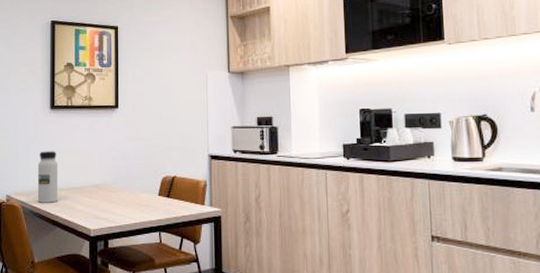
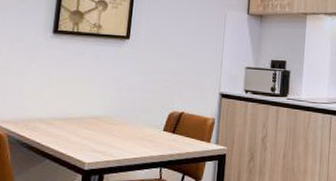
water bottle: present [37,151,57,203] -> none [26,77,55,133]

